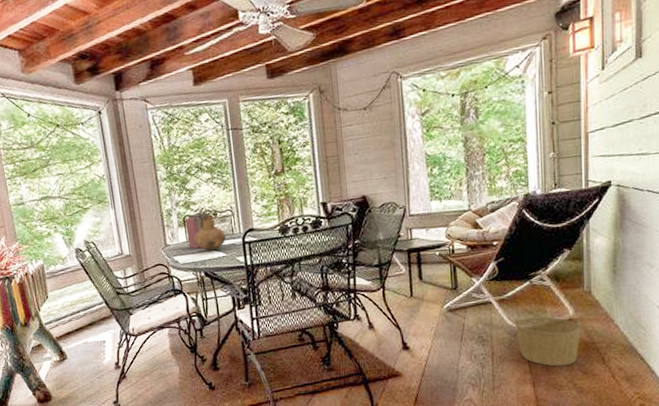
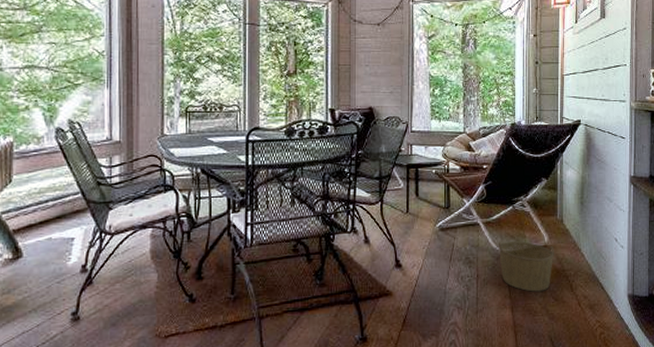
books: present [185,212,210,249] -> none [187,105,215,142]
vase: present [194,215,226,251] -> none [195,109,230,146]

